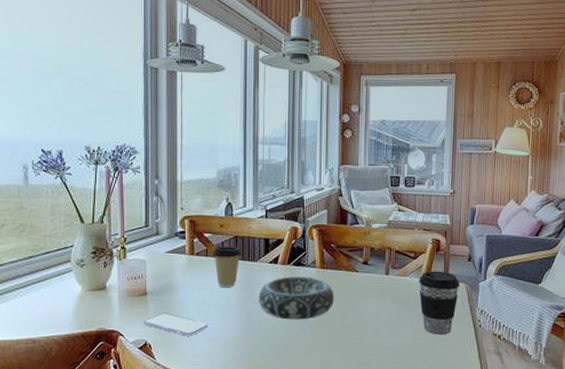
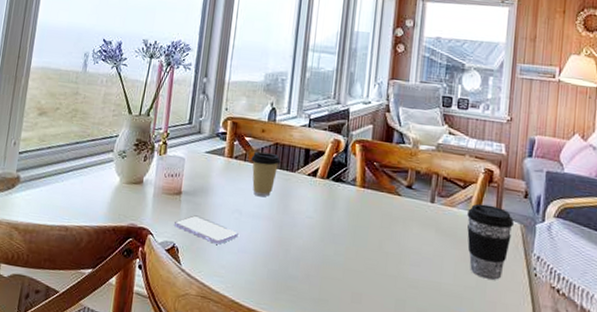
decorative bowl: present [258,276,335,320] -> none [292,192,374,242]

